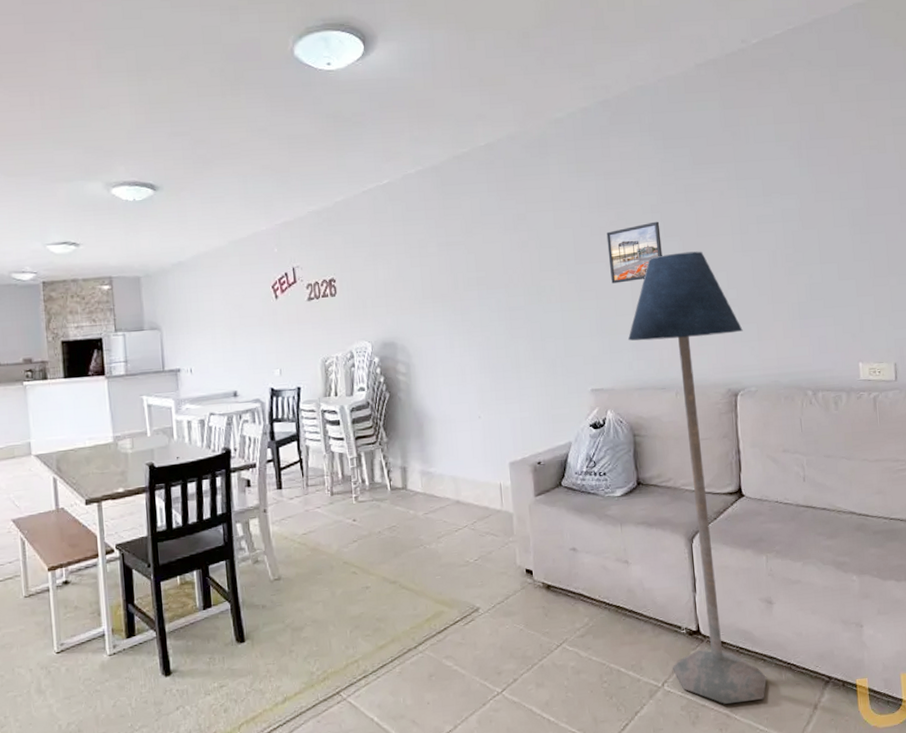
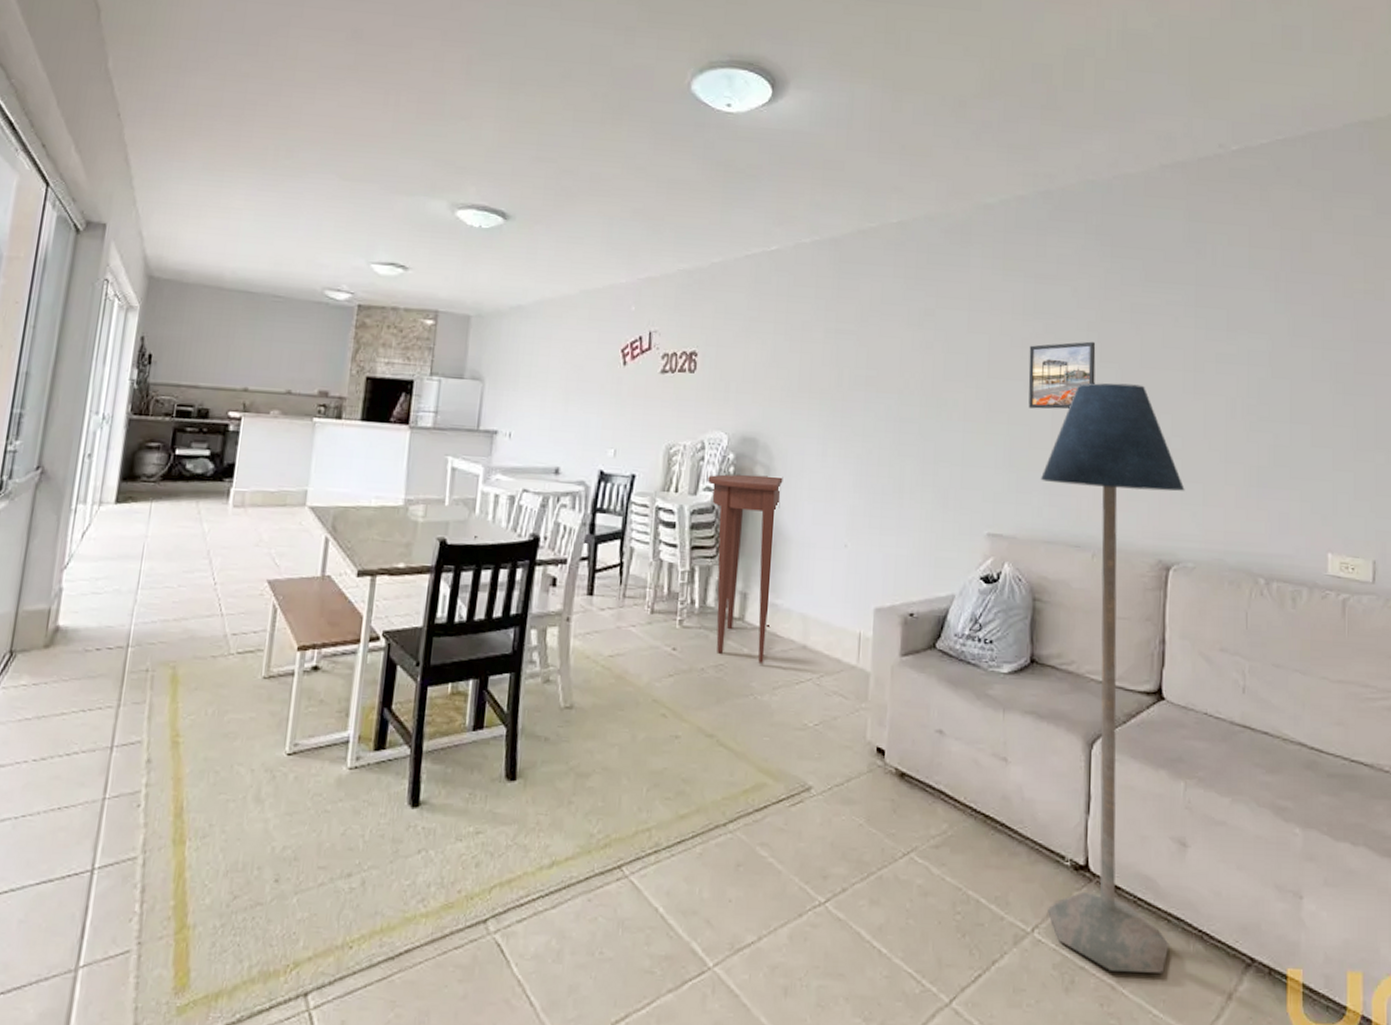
console table: none [360,370,429,520] -> present [707,474,783,664]

